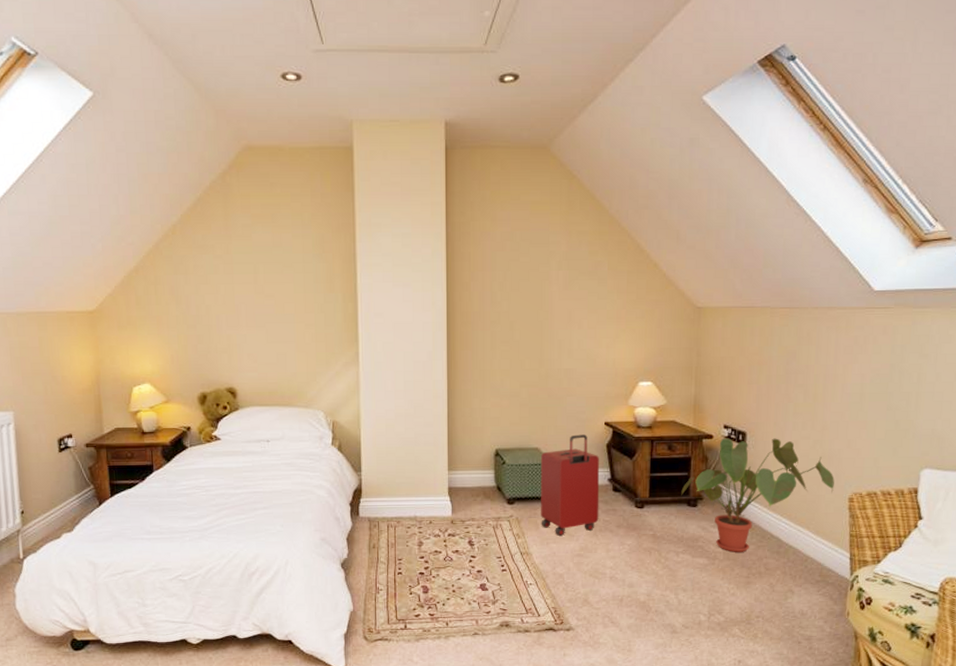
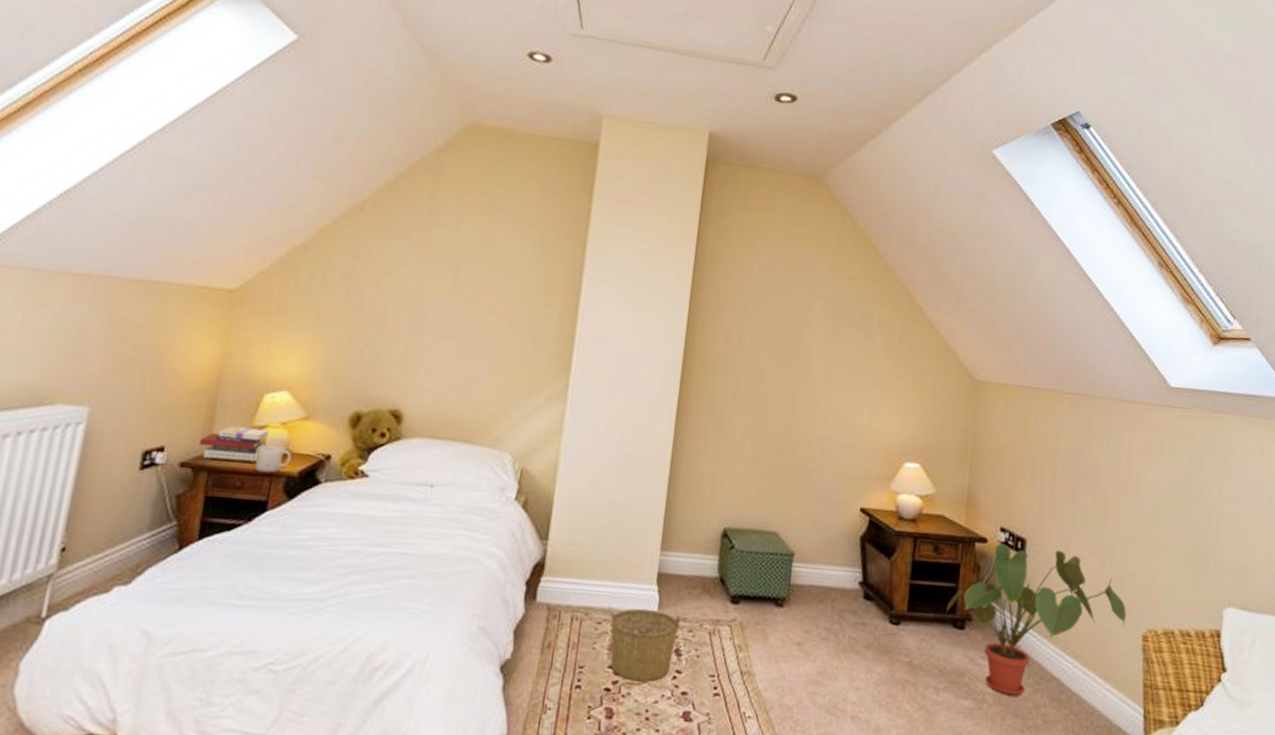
books: none [95,413,143,440] -> present [198,426,270,464]
mug: none [137,425,162,445] -> present [255,445,292,474]
basket: none [417,514,469,566] -> present [610,608,680,682]
suitcase: present [541,434,600,536] -> none [770,520,850,653]

